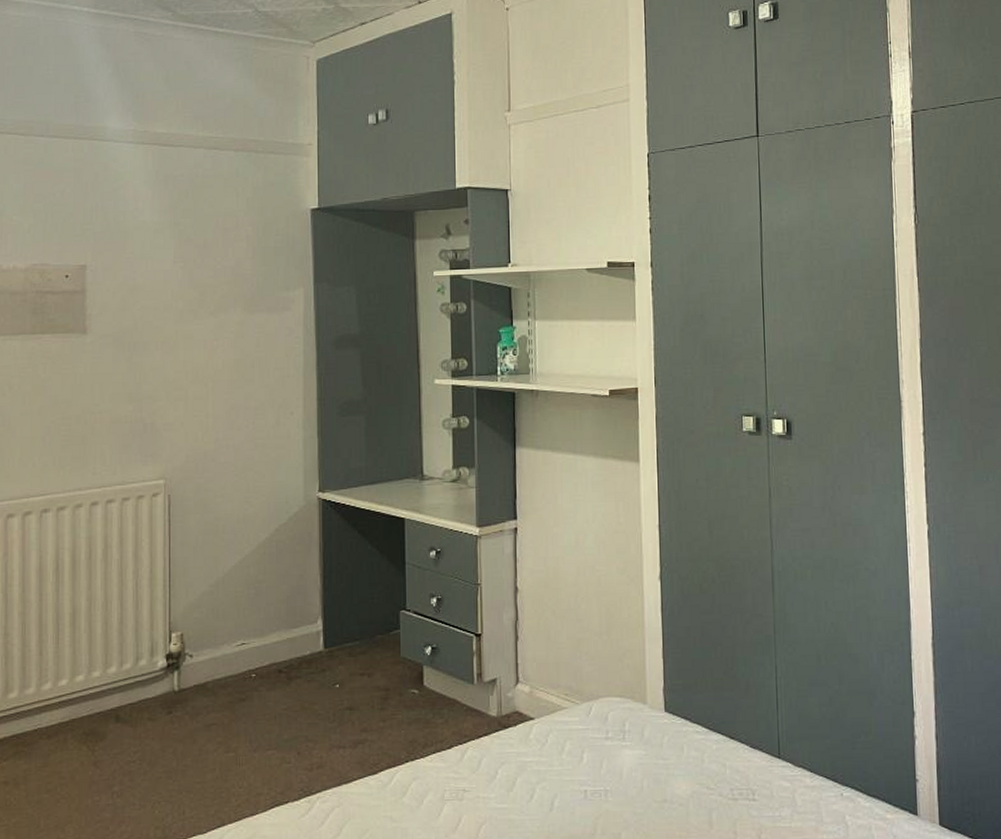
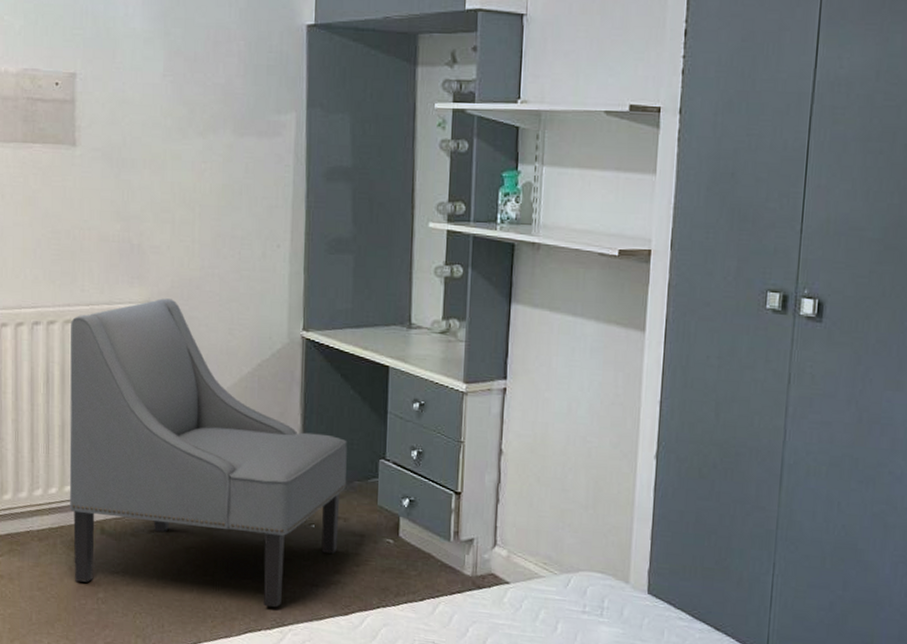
chair: none [81,473,369,777] -> present [69,298,347,608]

